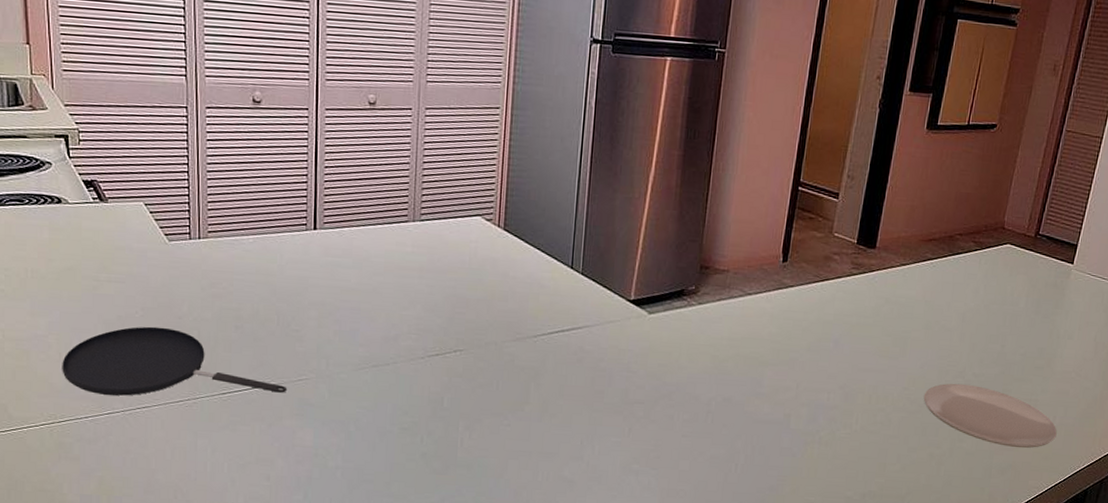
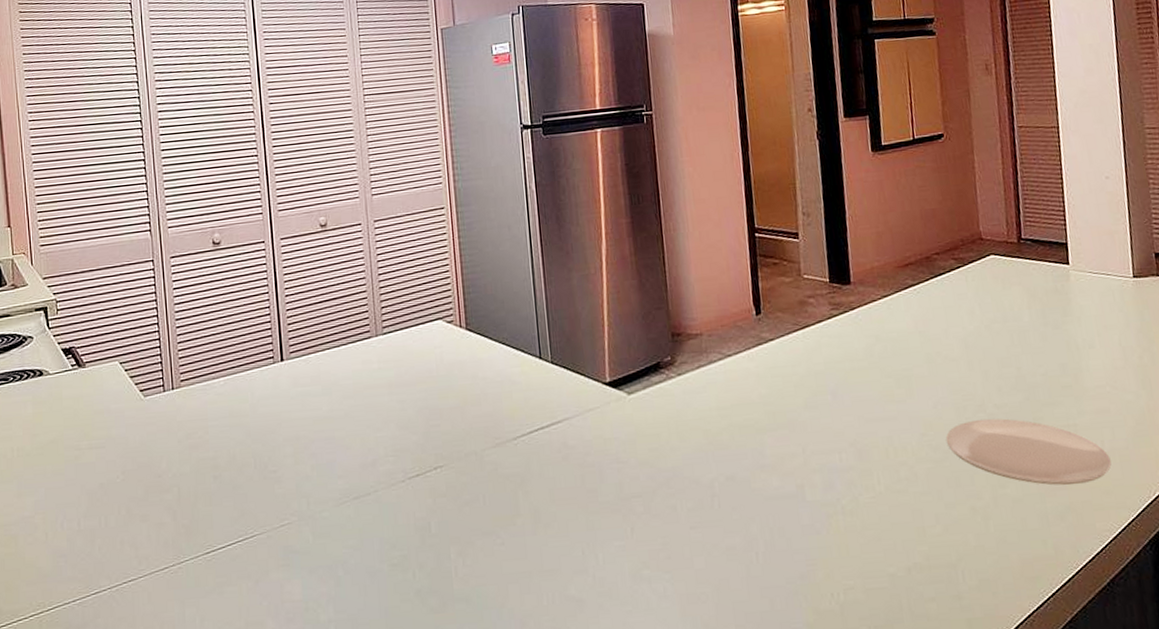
frying pan: present [62,326,288,396] -> none [48,489,271,573]

